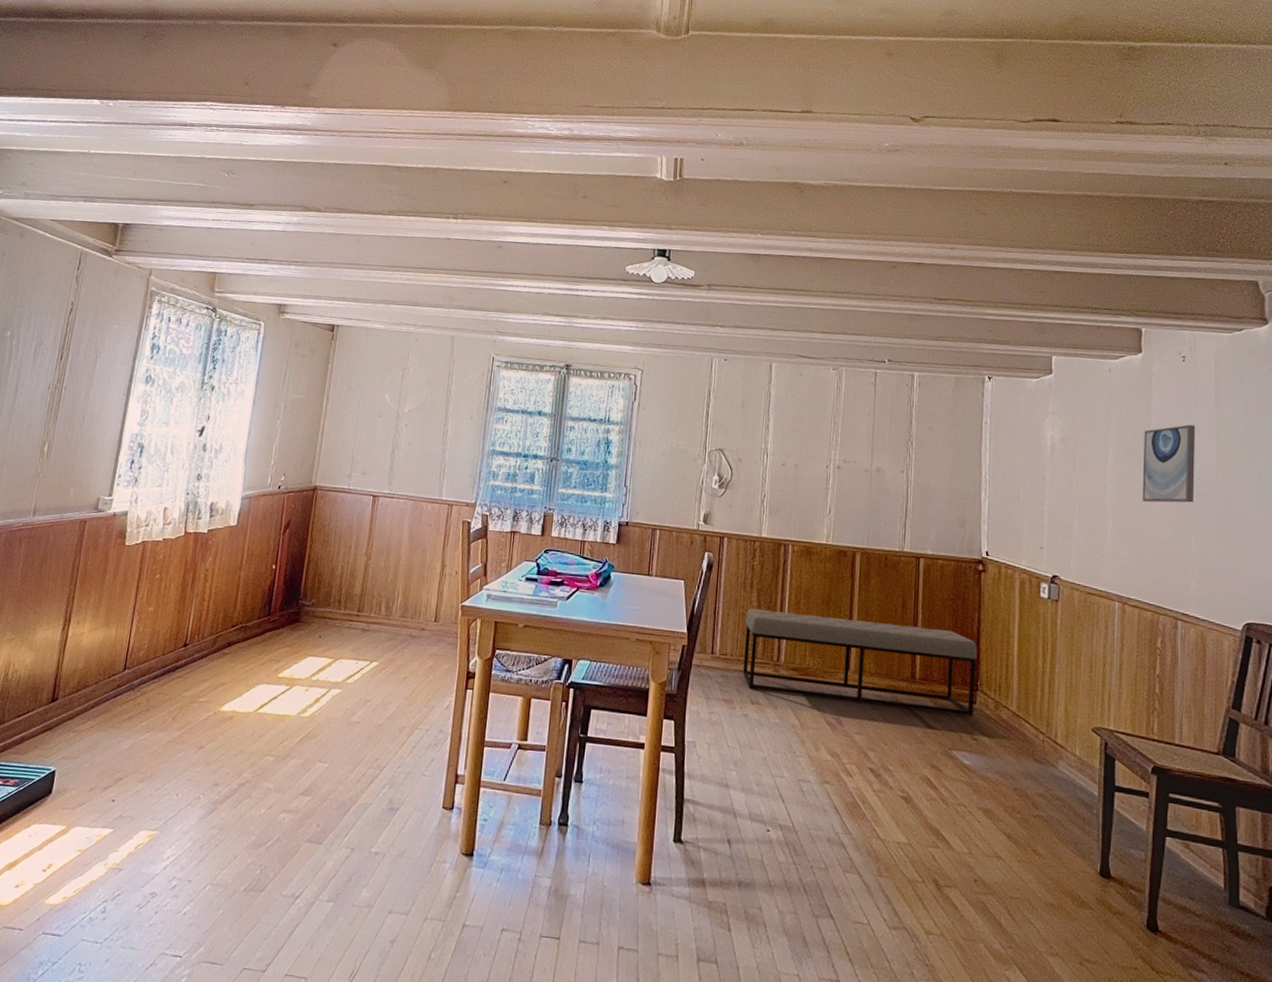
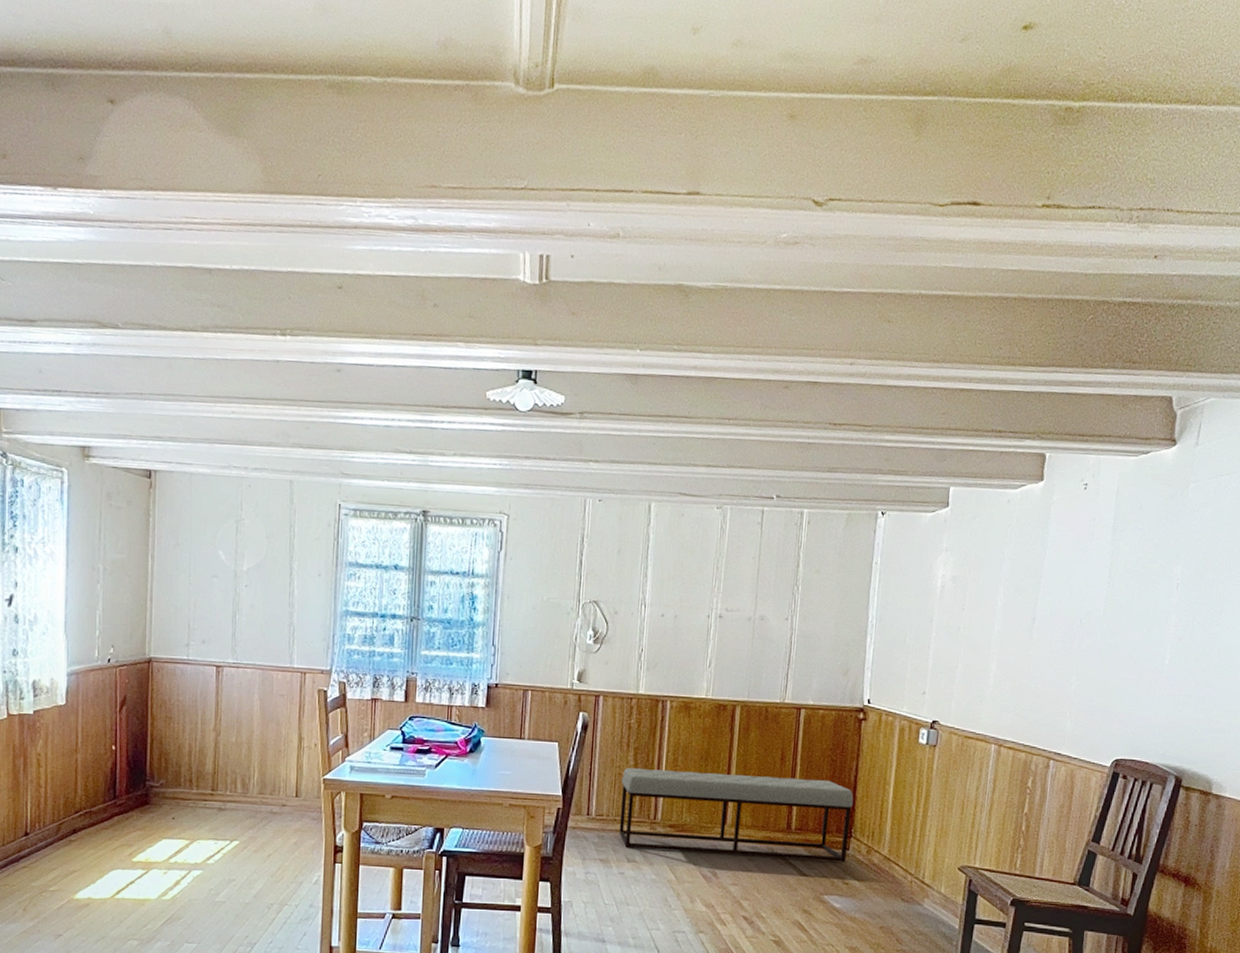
wall art: present [1142,424,1195,503] -> none [1028,558,1089,642]

